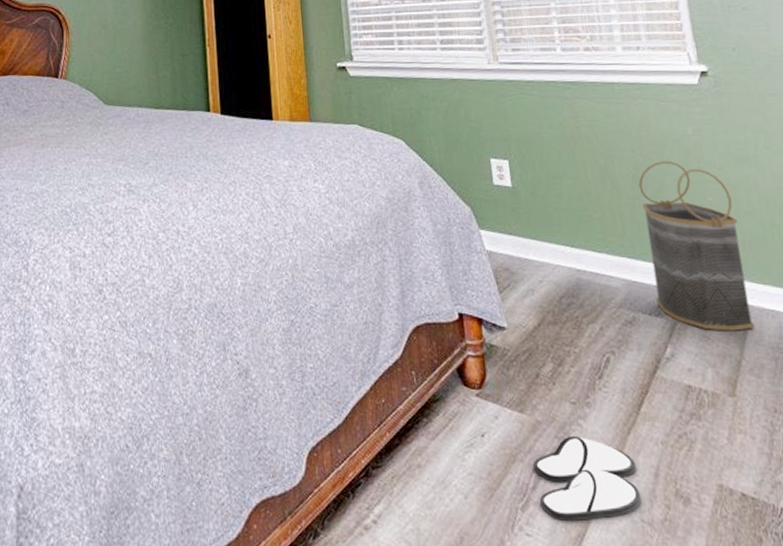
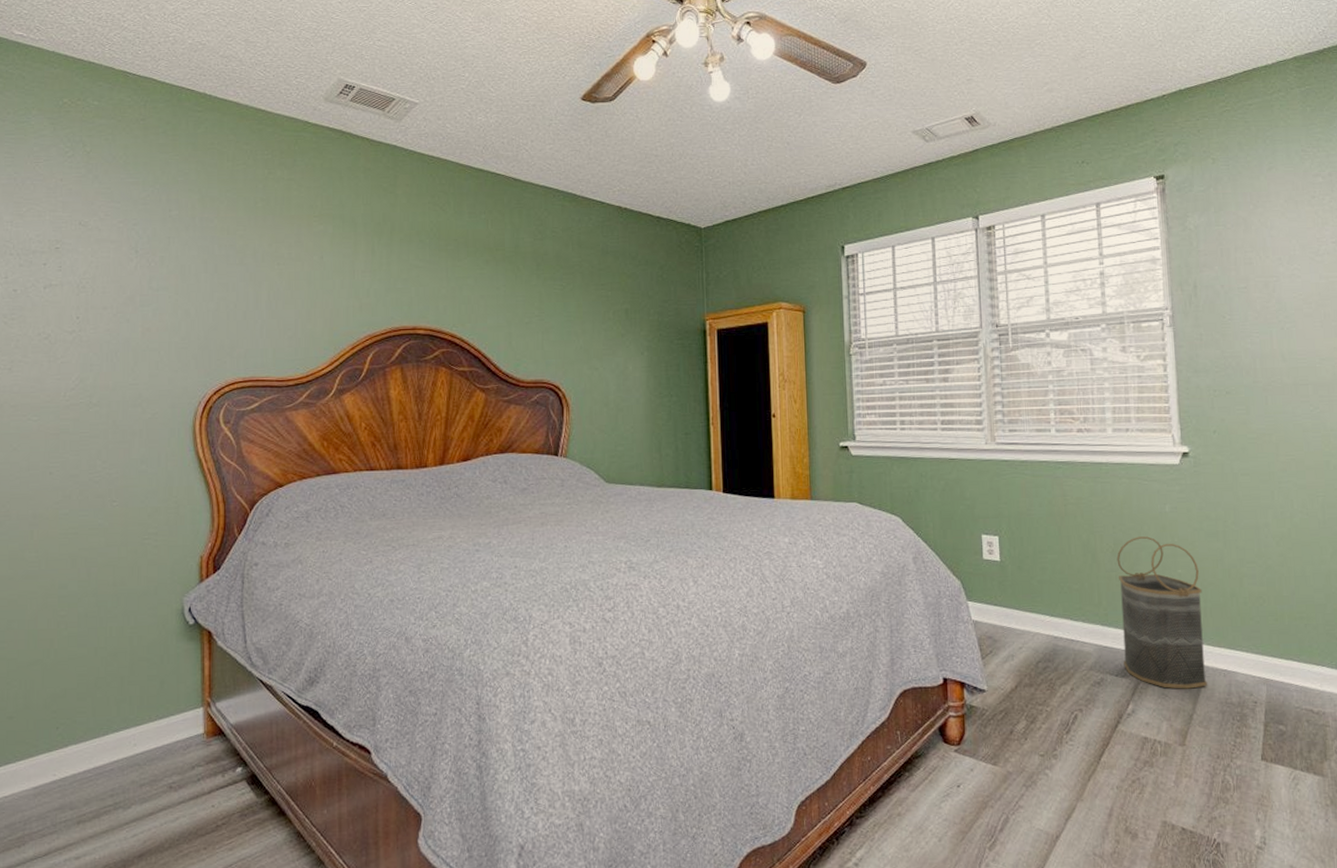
slippers: present [533,435,642,521] -> none [1002,783,1095,857]

